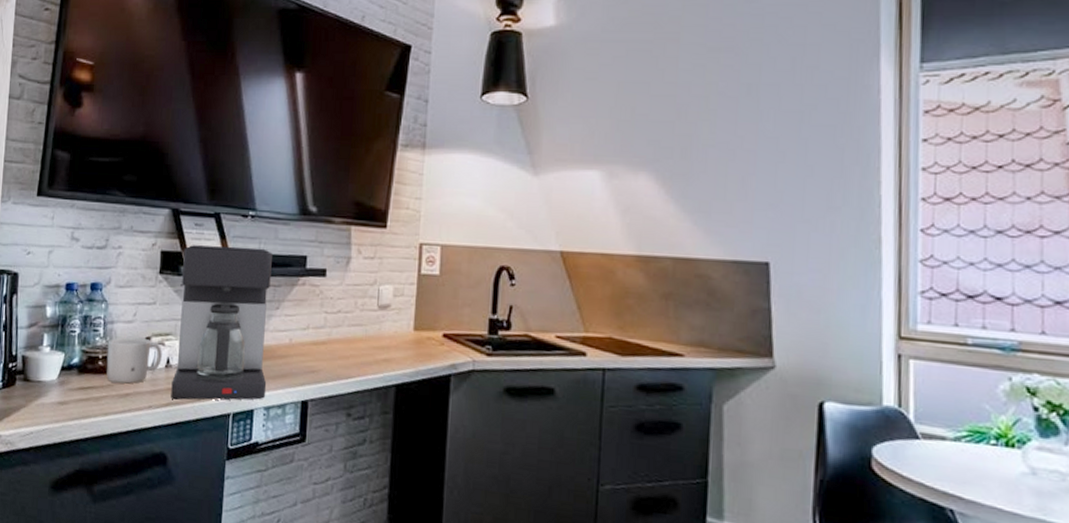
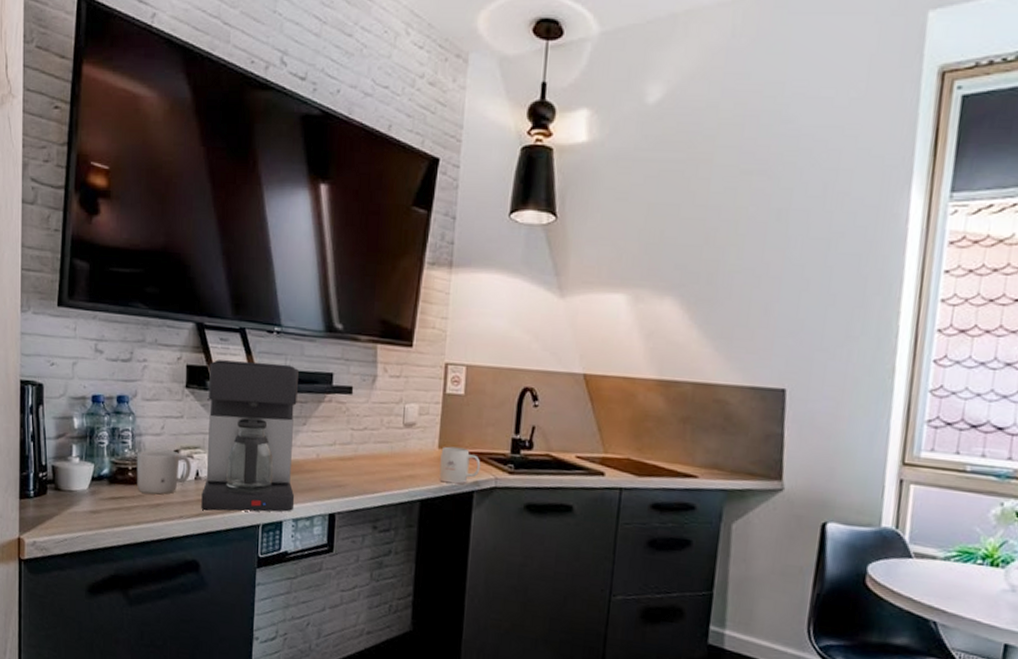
mug: none [415,328,458,368] -> present [439,446,481,484]

